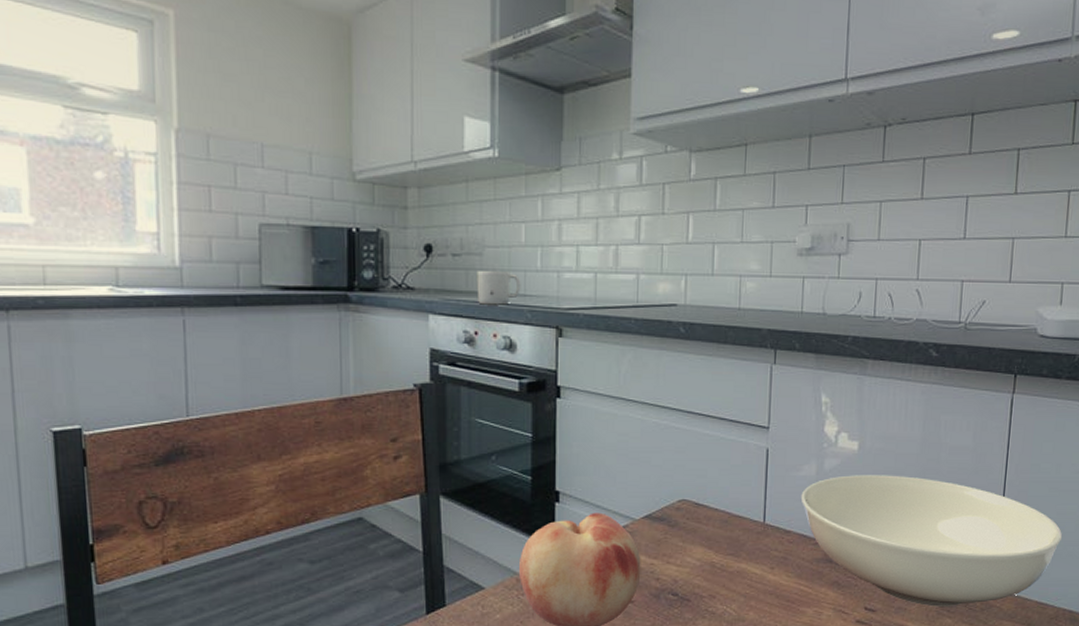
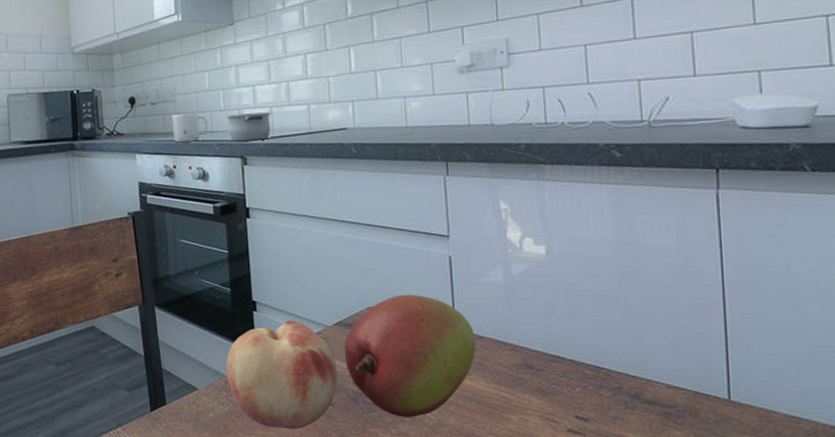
cooking pot: none [543,277,595,310] -> present [226,112,271,142]
fruit: none [650,487,783,613] -> present [343,294,476,417]
bowl: present [800,475,1063,607] -> none [490,278,808,417]

